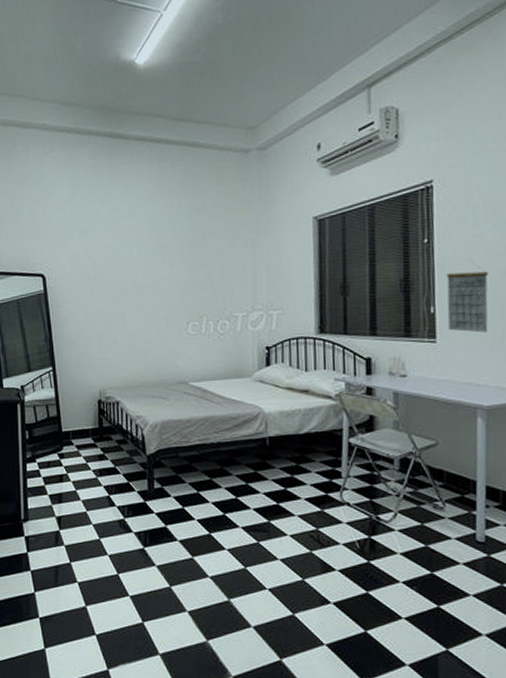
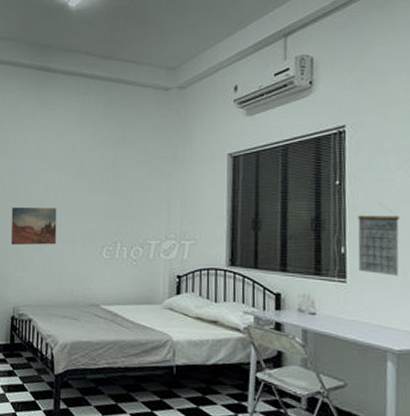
wall art: none [90,285,140,326] -> present [10,207,57,245]

